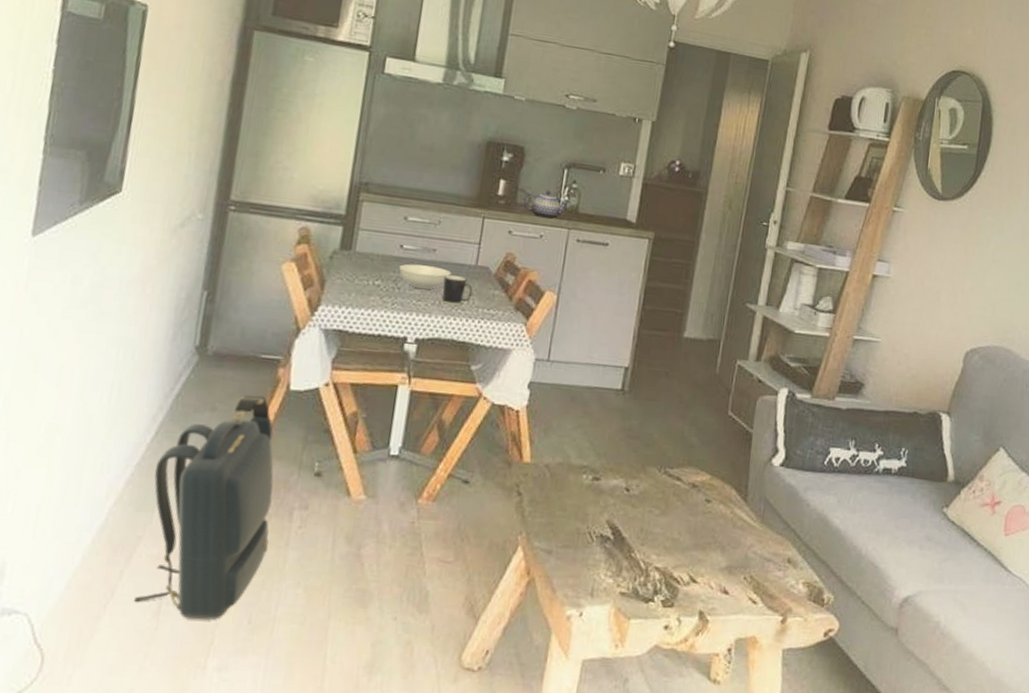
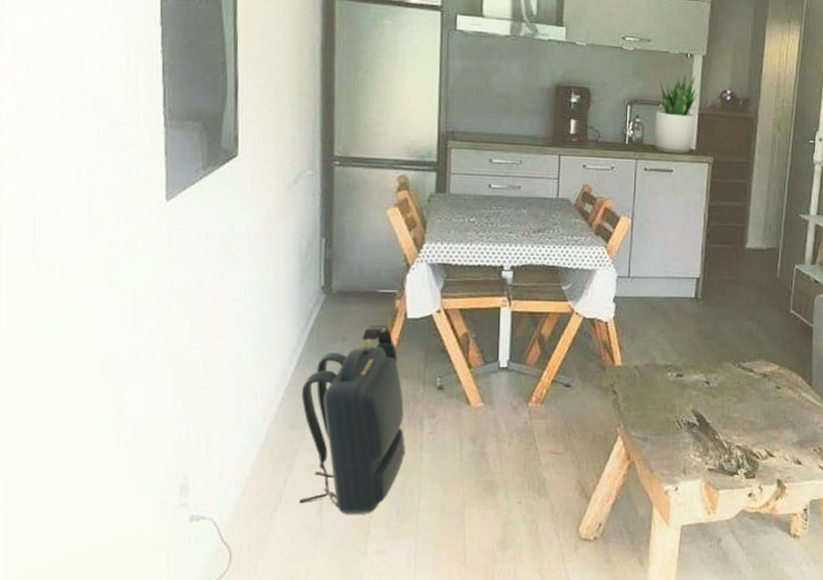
bowl: present [398,263,452,290] -> none [489,201,536,223]
mug: present [442,275,473,306] -> none [530,208,557,235]
teapot: present [523,190,570,220] -> none [593,126,635,152]
planter: none [590,140,644,228] -> present [654,74,699,155]

